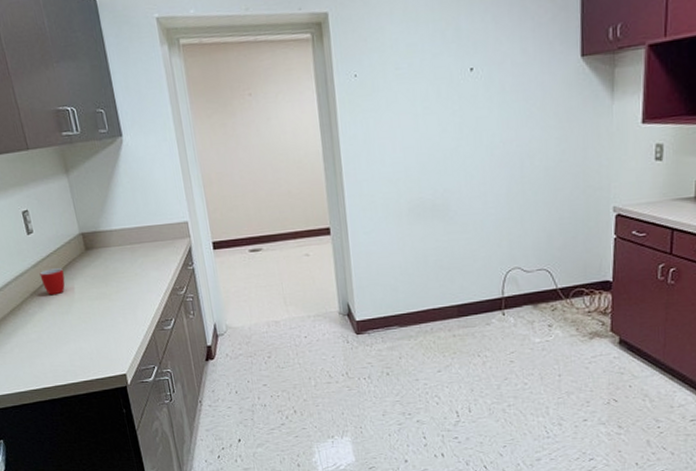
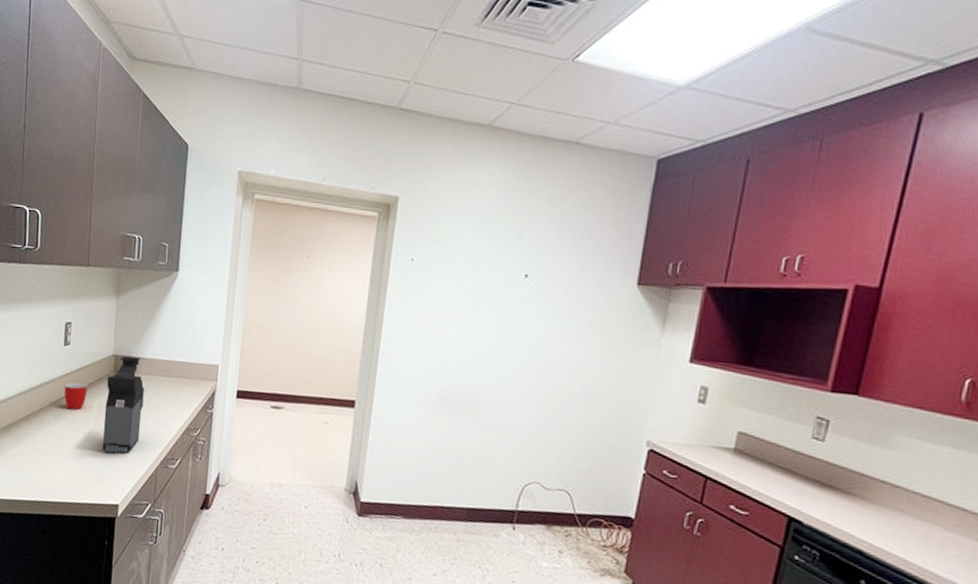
coffee maker: none [80,231,129,328] -> present [102,356,145,454]

